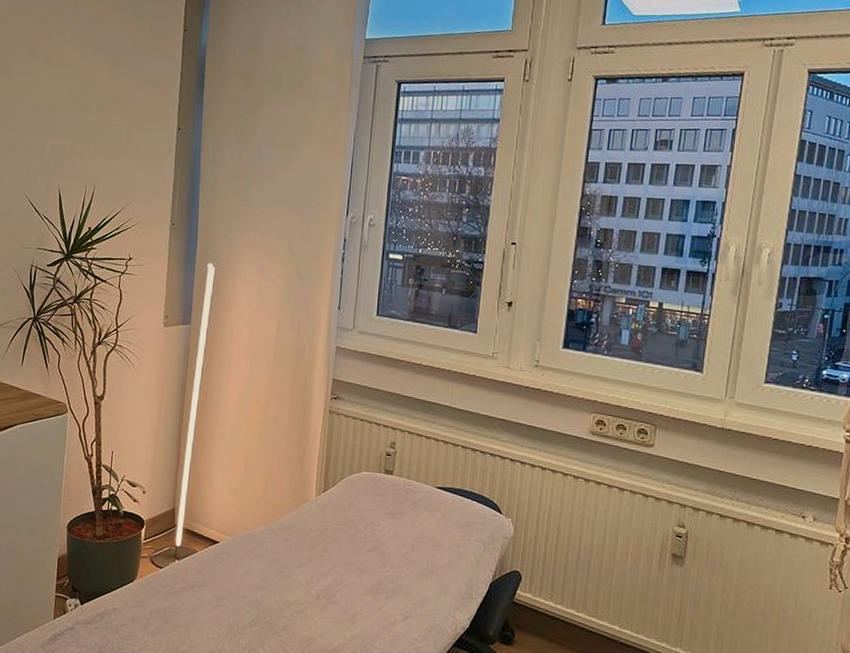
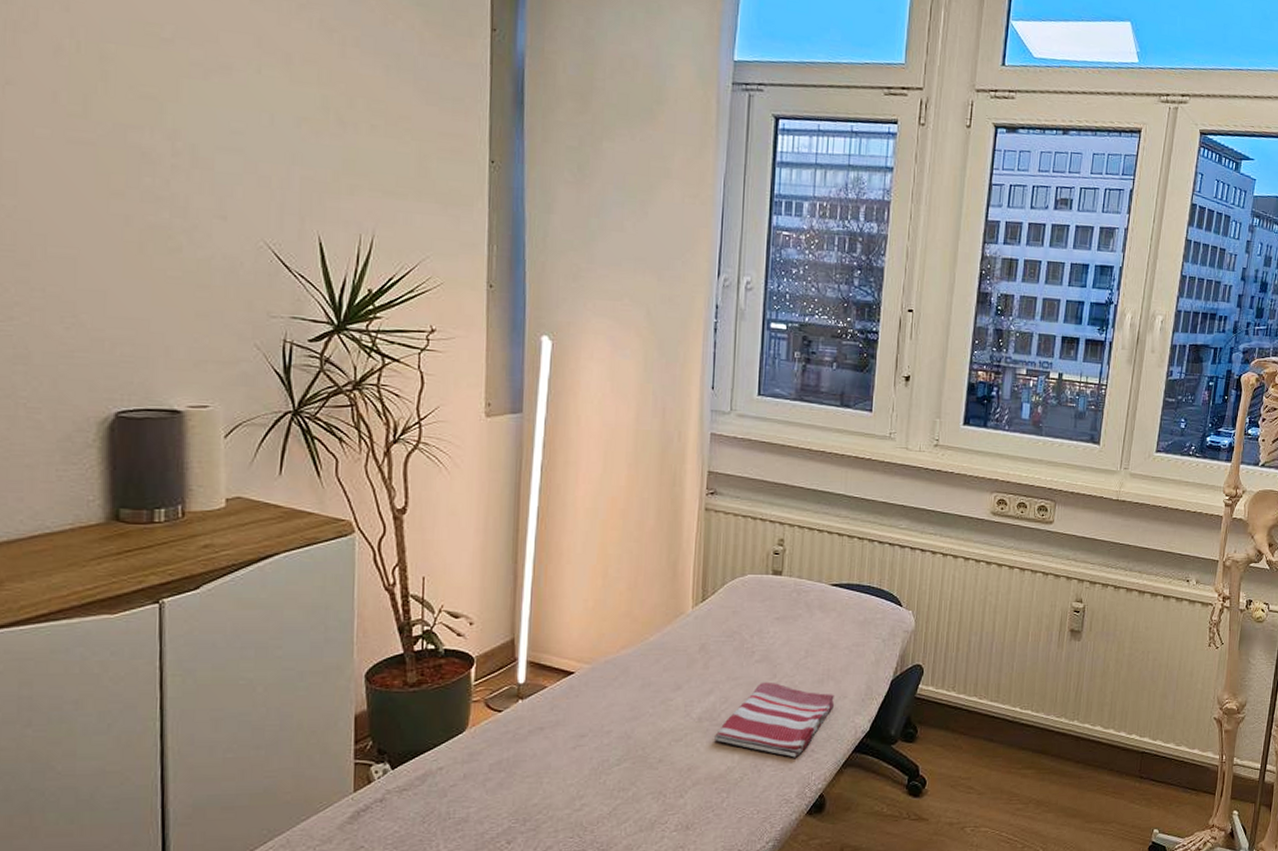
dish towel: none [330,569,437,644] -> present [714,682,835,758]

